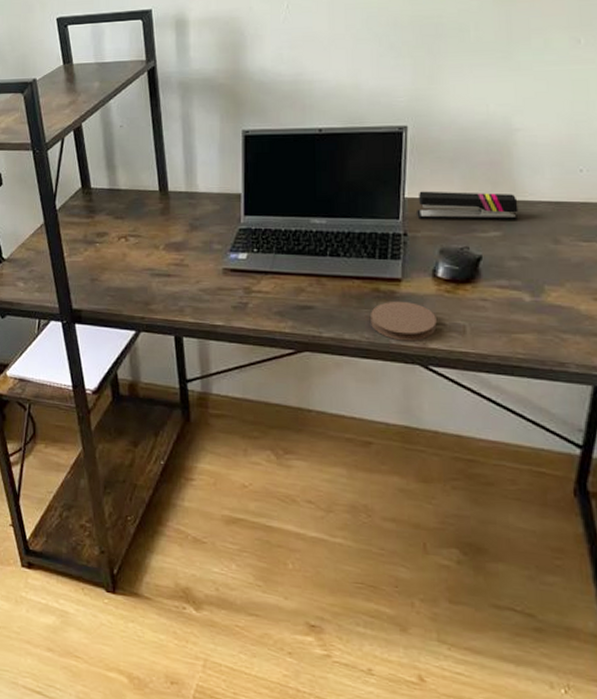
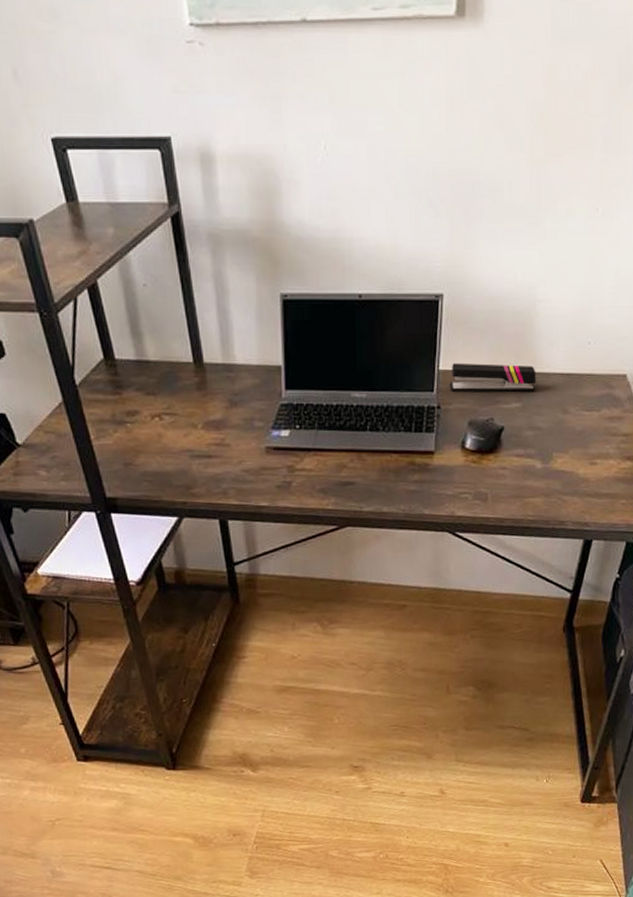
coaster: present [371,301,437,341] -> none [407,472,463,511]

